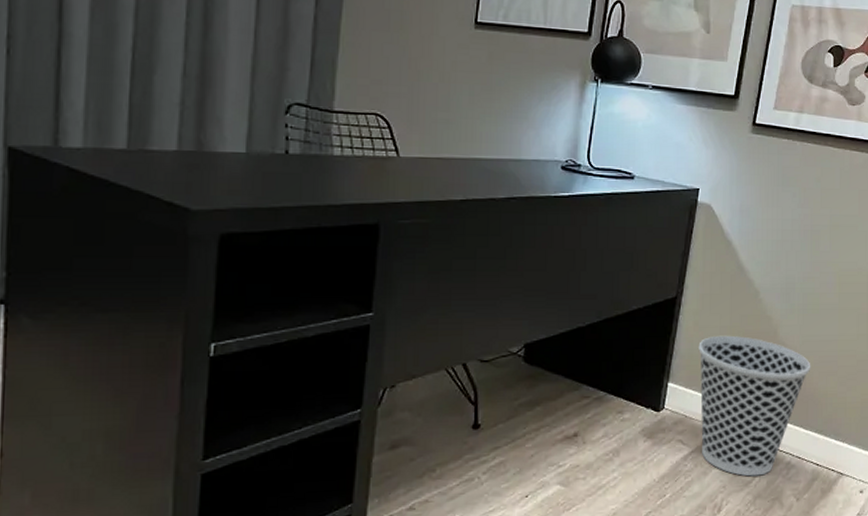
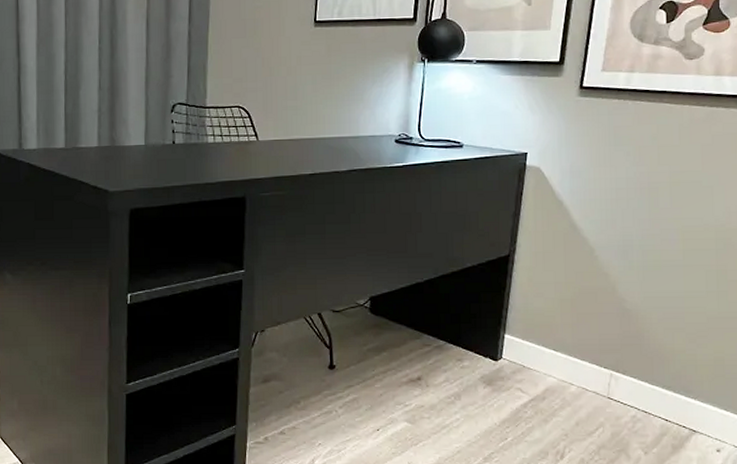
wastebasket: present [698,335,811,477] -> none [533,291,655,427]

